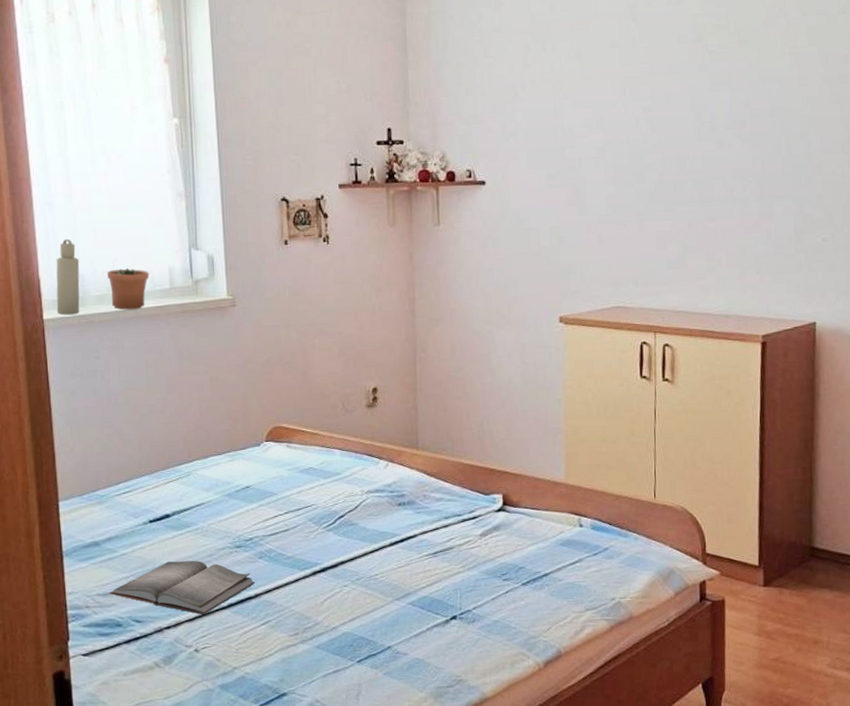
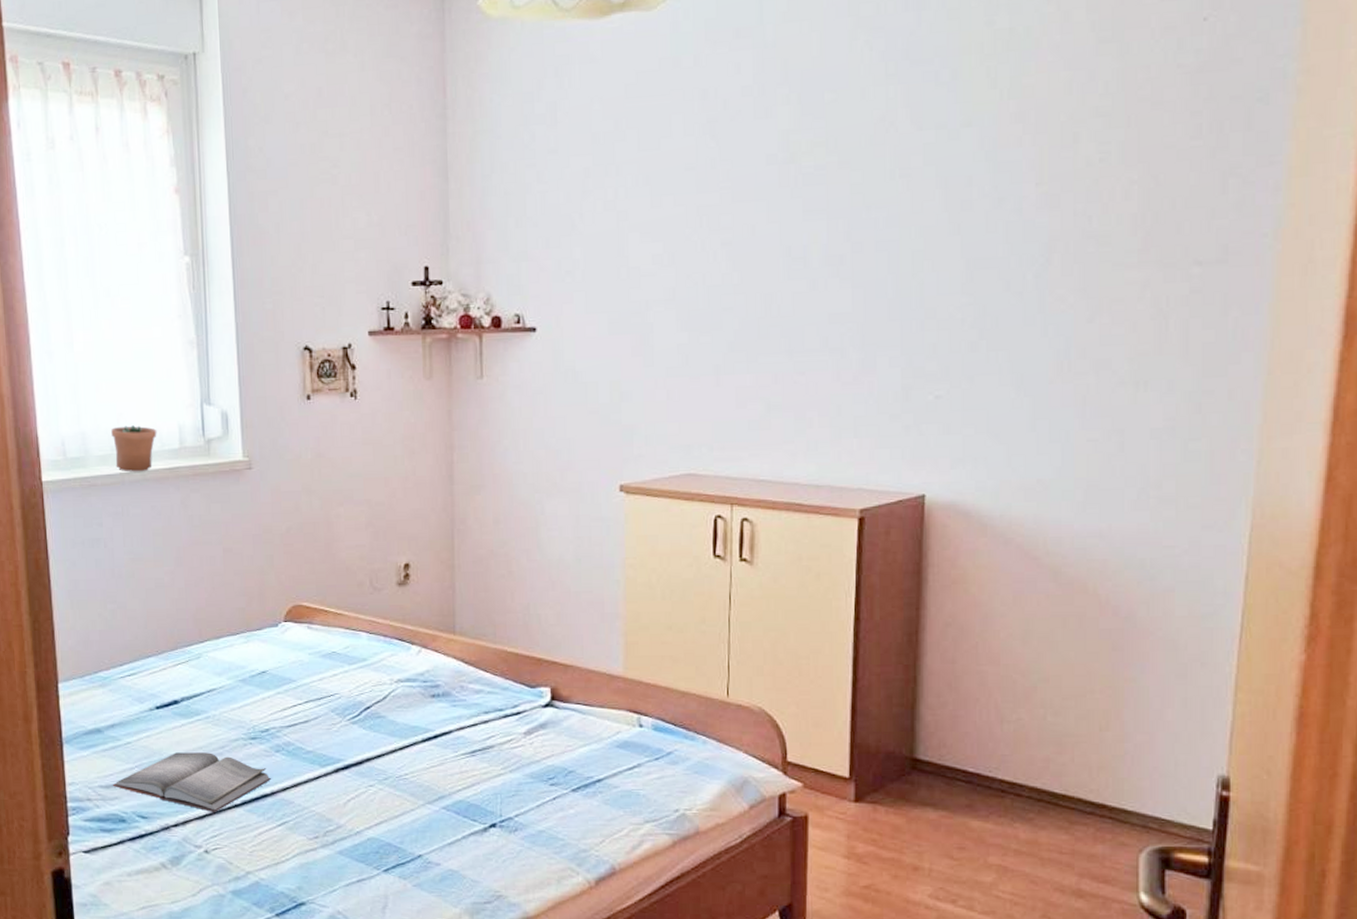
bottle: present [56,238,80,315] -> none [56,392,82,477]

